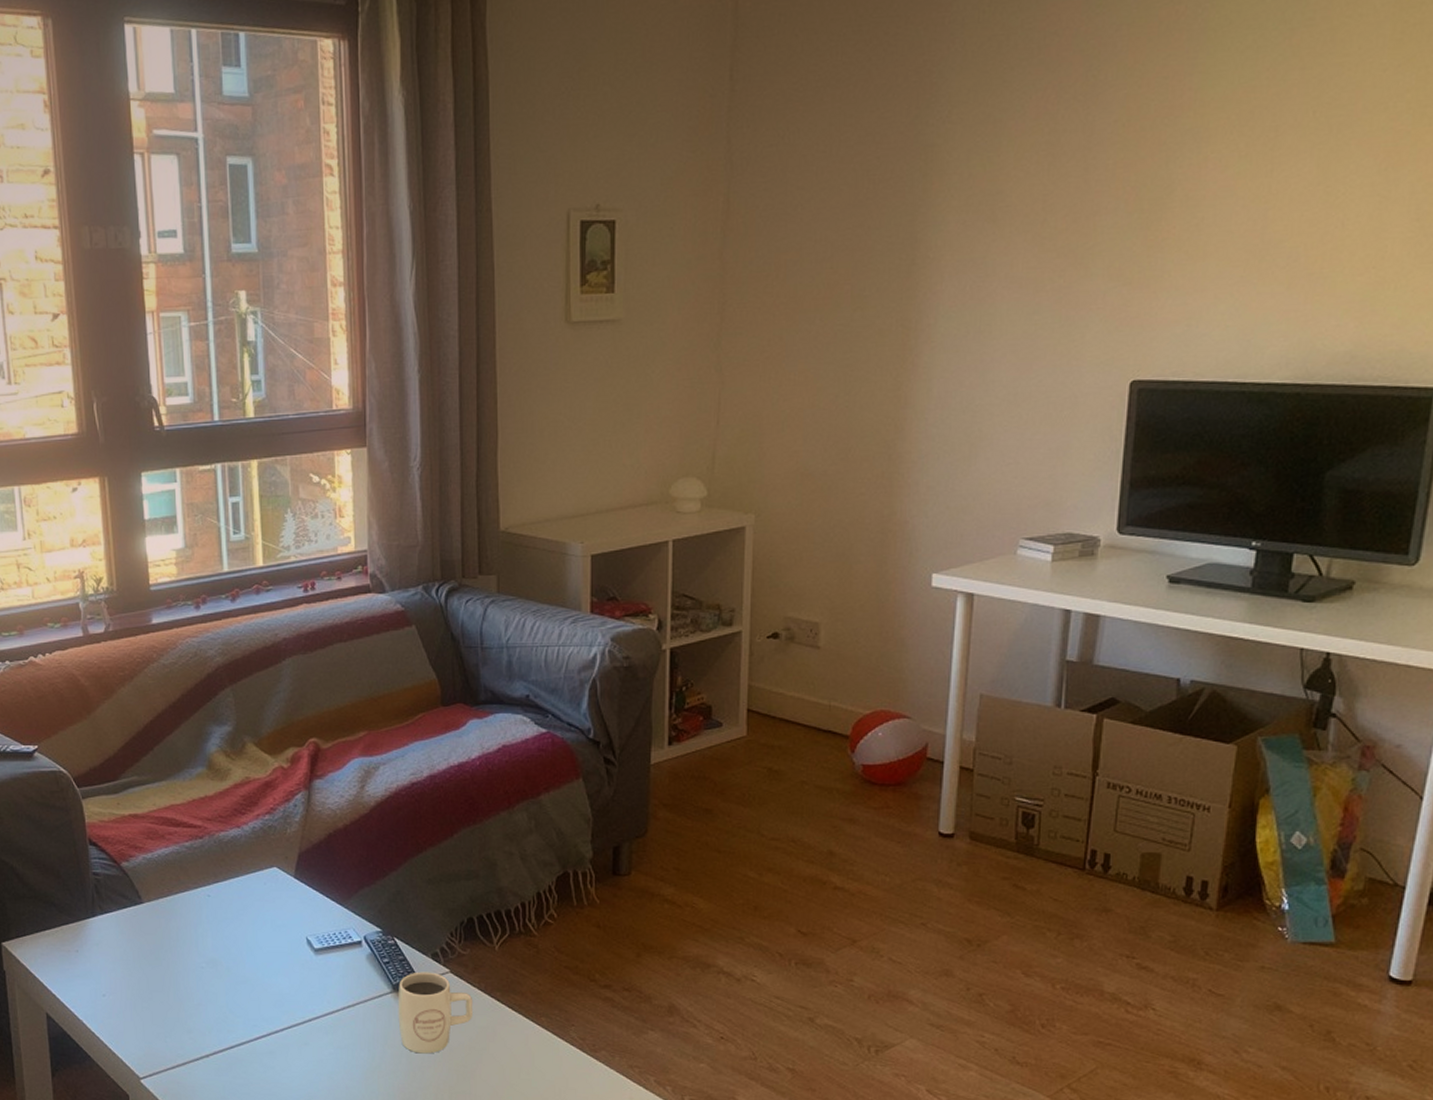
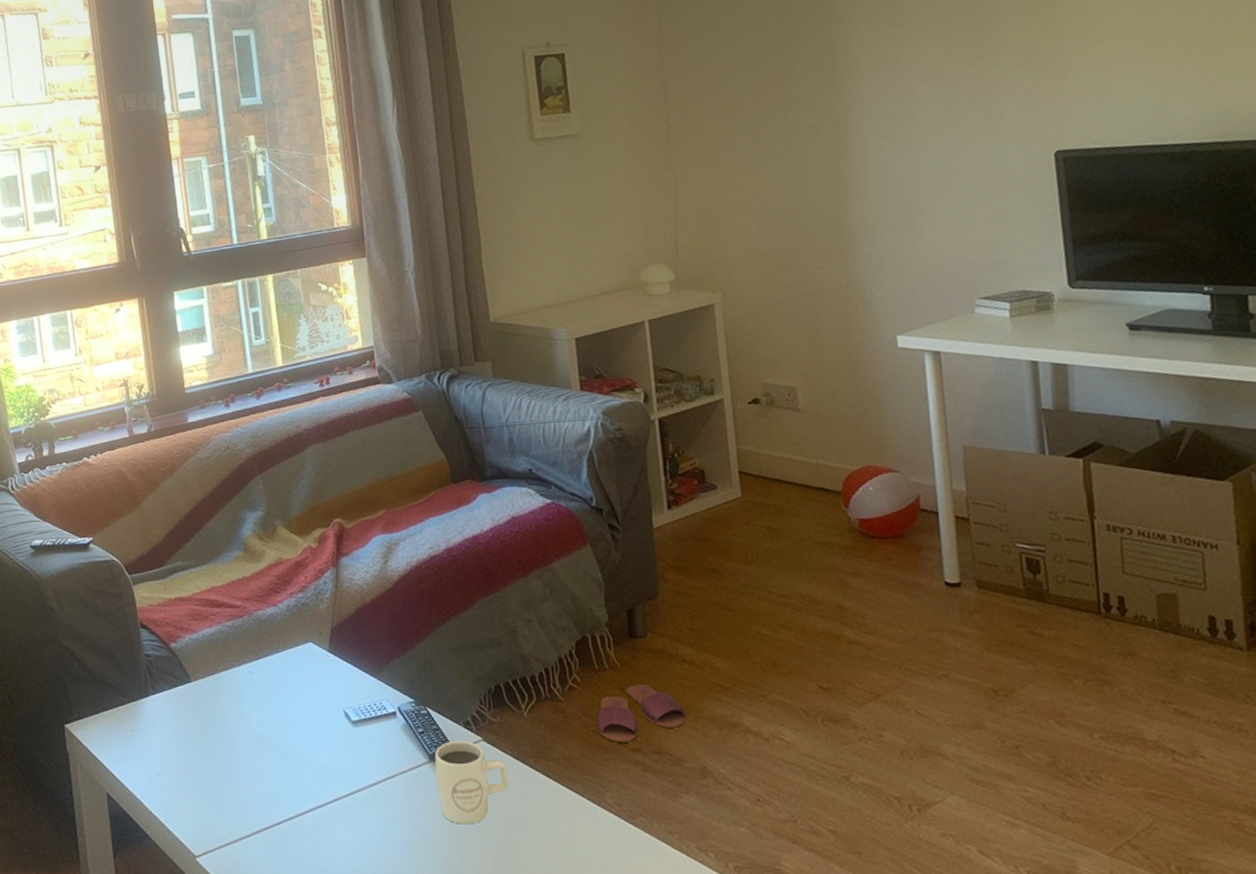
slippers: none [569,921,660,980] -> present [596,683,686,744]

